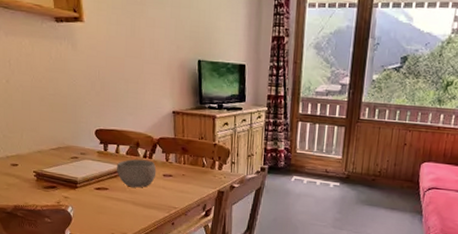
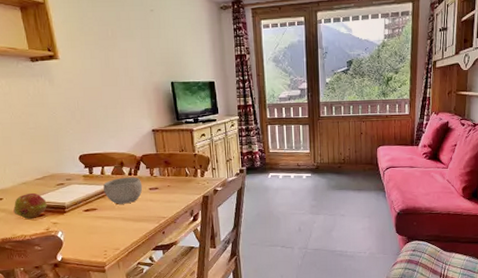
fruit: none [27,162,60,189] -> present [13,192,47,219]

